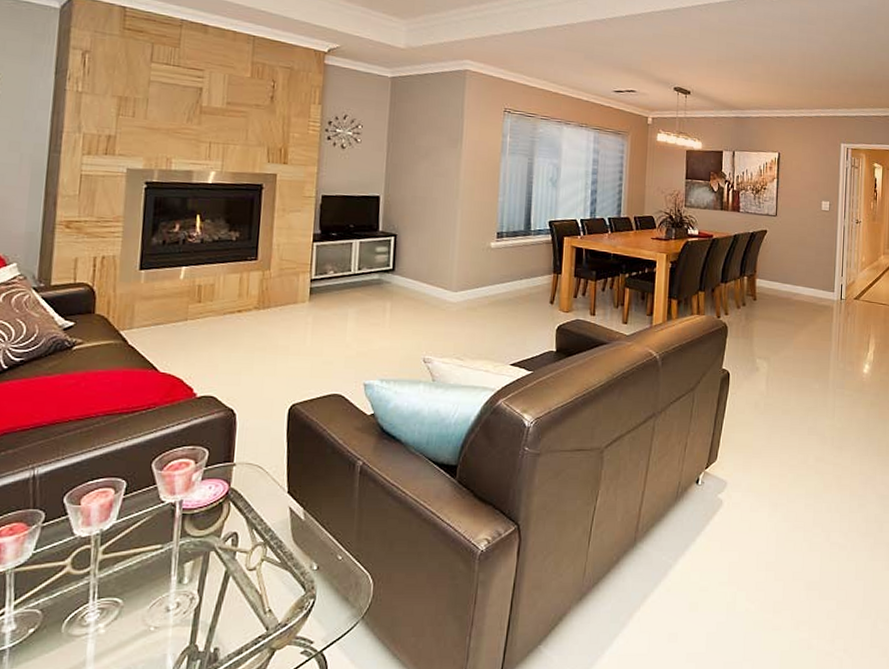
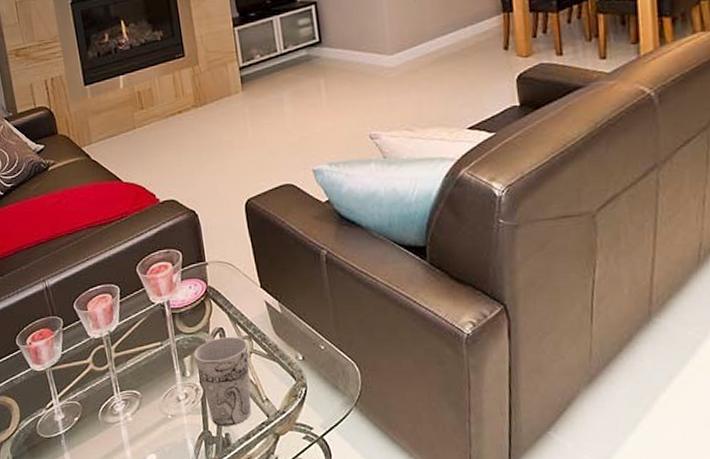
cup: none [197,542,261,640] -> present [193,336,251,426]

